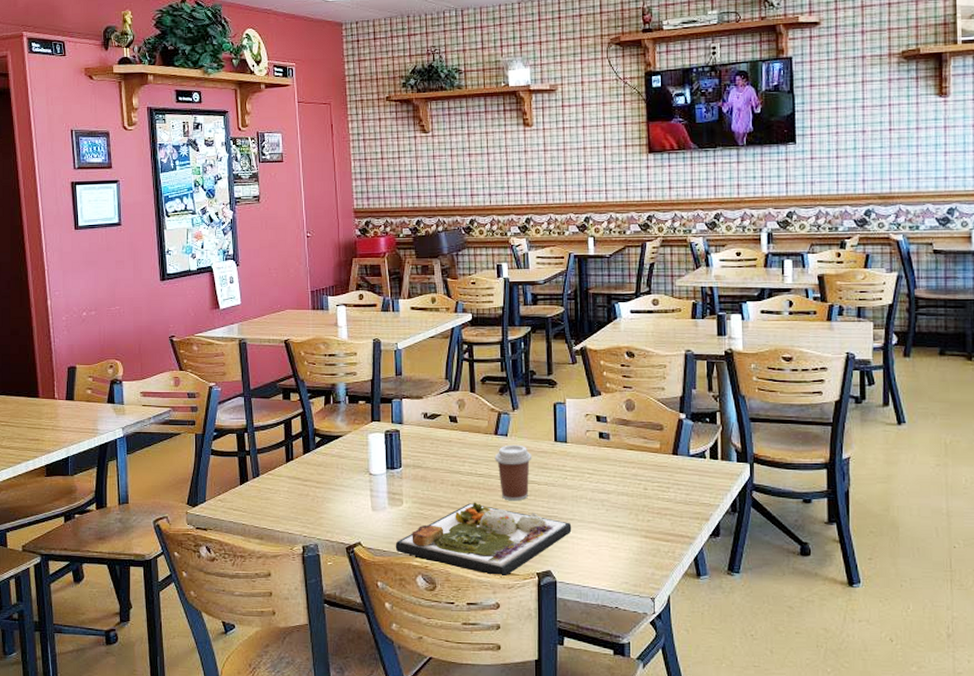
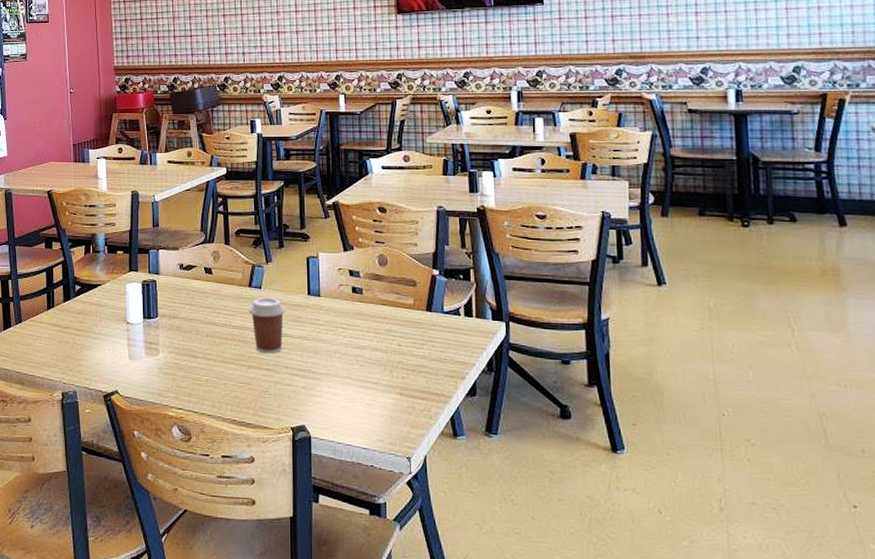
dinner plate: present [395,502,572,578] -> none [151,353,326,431]

